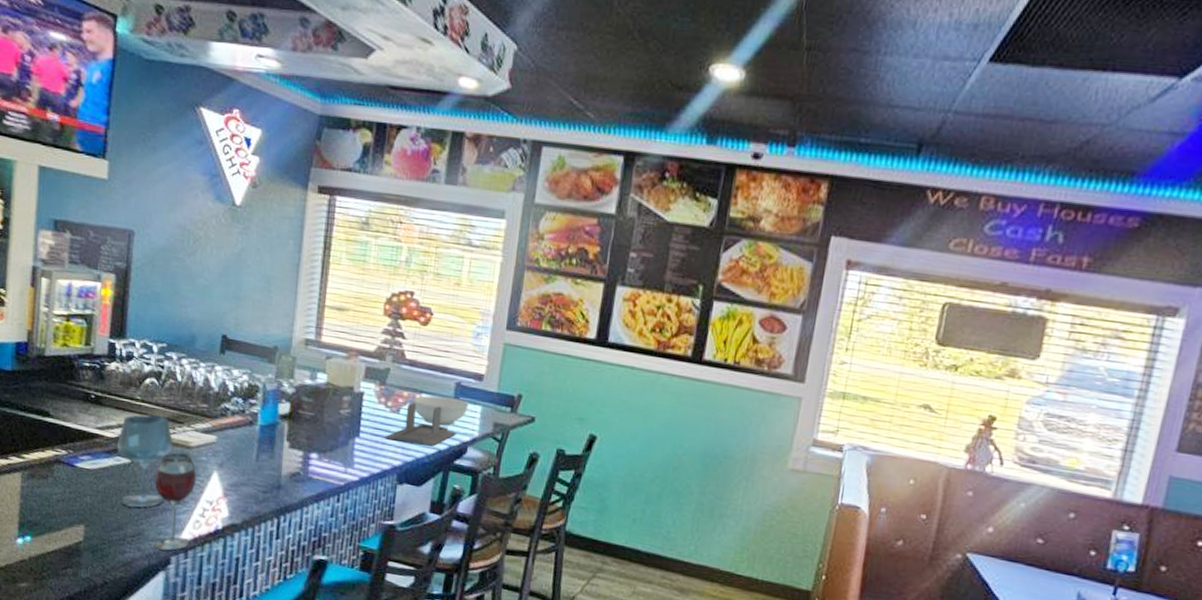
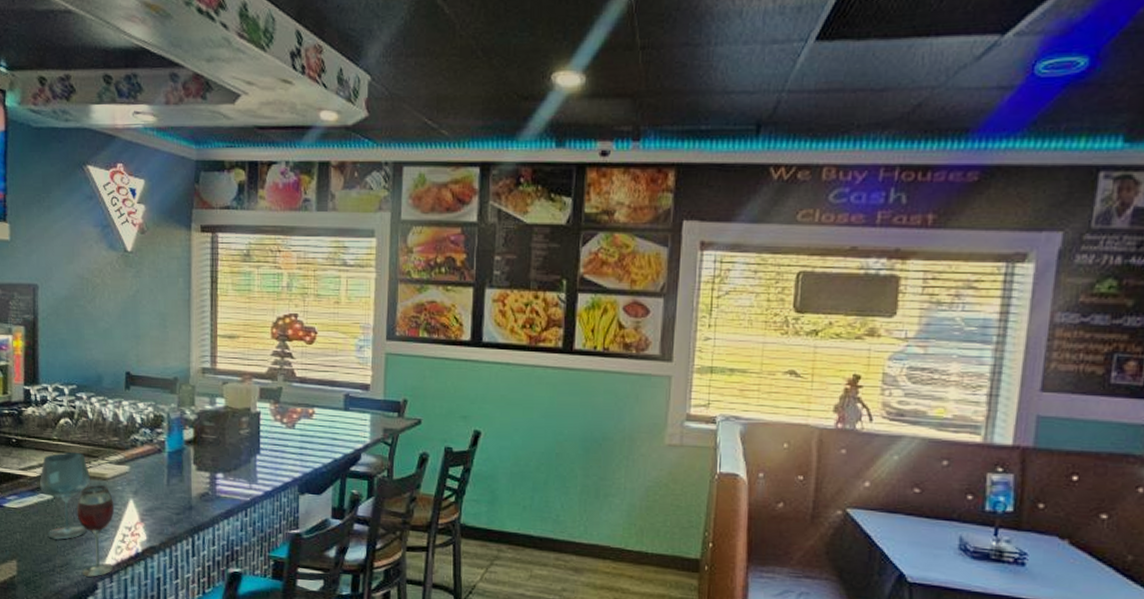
napkin holder: present [385,402,456,446] -> none [283,417,349,456]
bowl: present [413,395,469,425] -> none [307,408,358,435]

